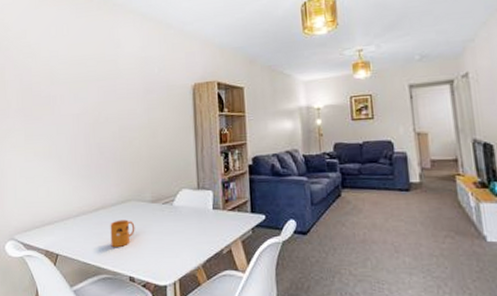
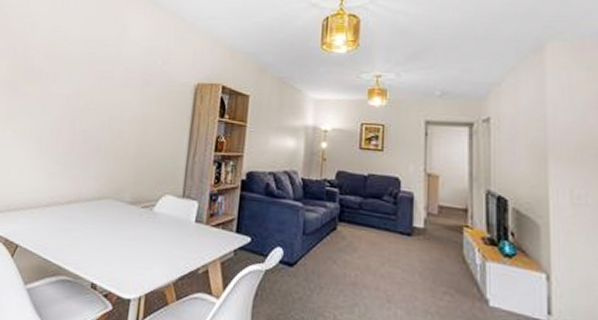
mug: present [110,219,135,248] -> none [77,217,108,248]

